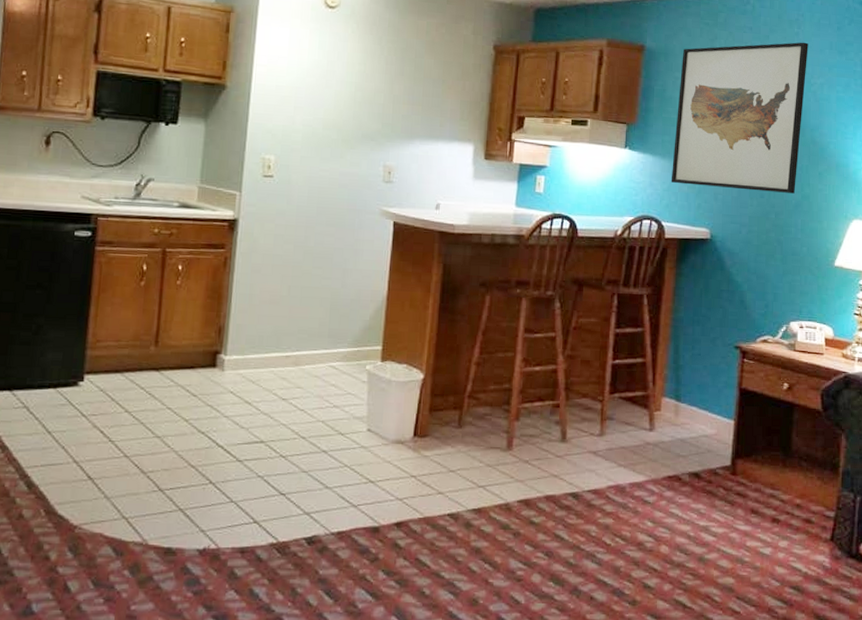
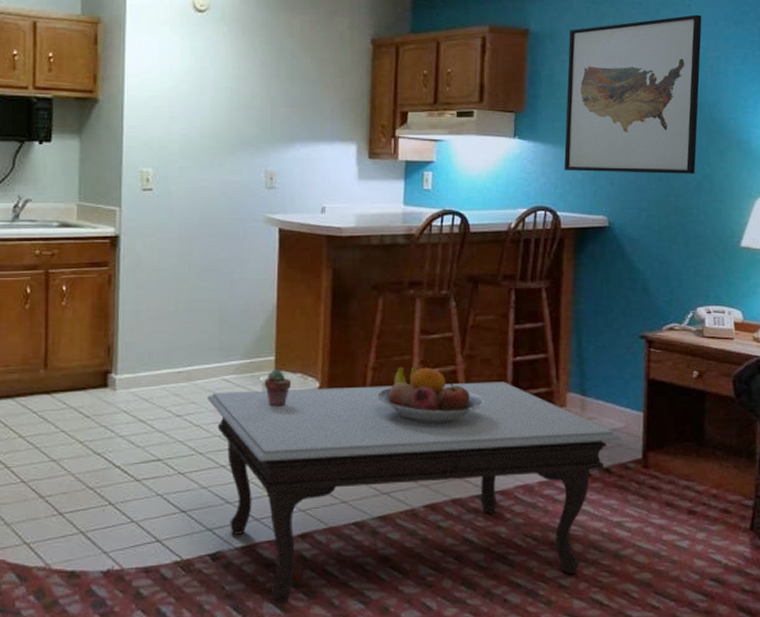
coffee table: none [313,378,711,591] -> present [207,381,621,604]
potted succulent: none [369,358,397,396] -> present [264,369,292,407]
fruit bowl: none [478,363,582,421] -> present [377,366,485,424]

